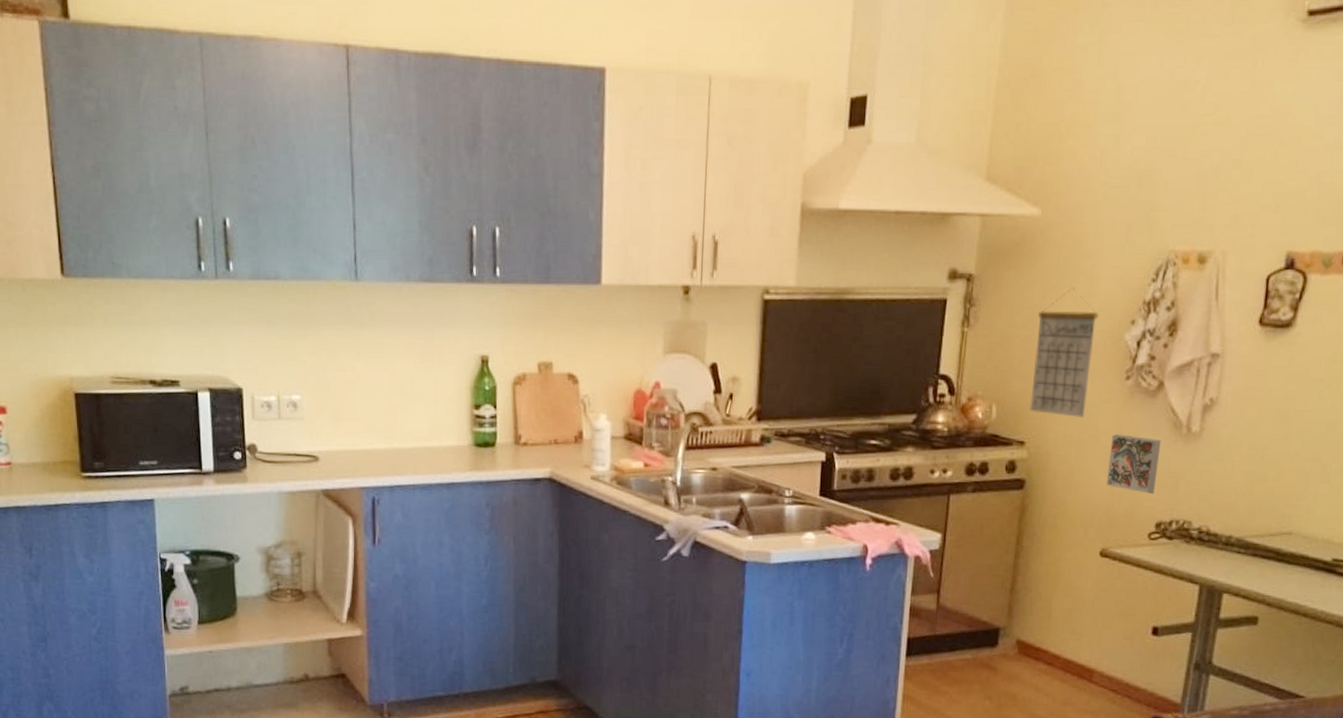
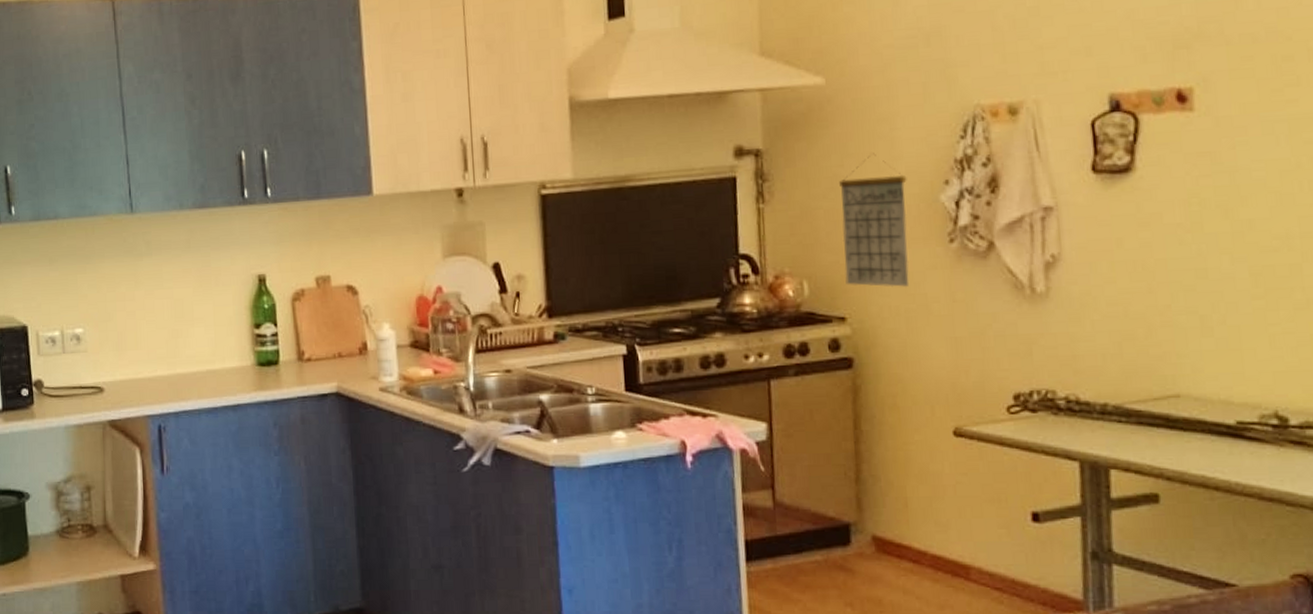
decorative tile: present [1106,434,1162,494] -> none [944,301,1005,363]

